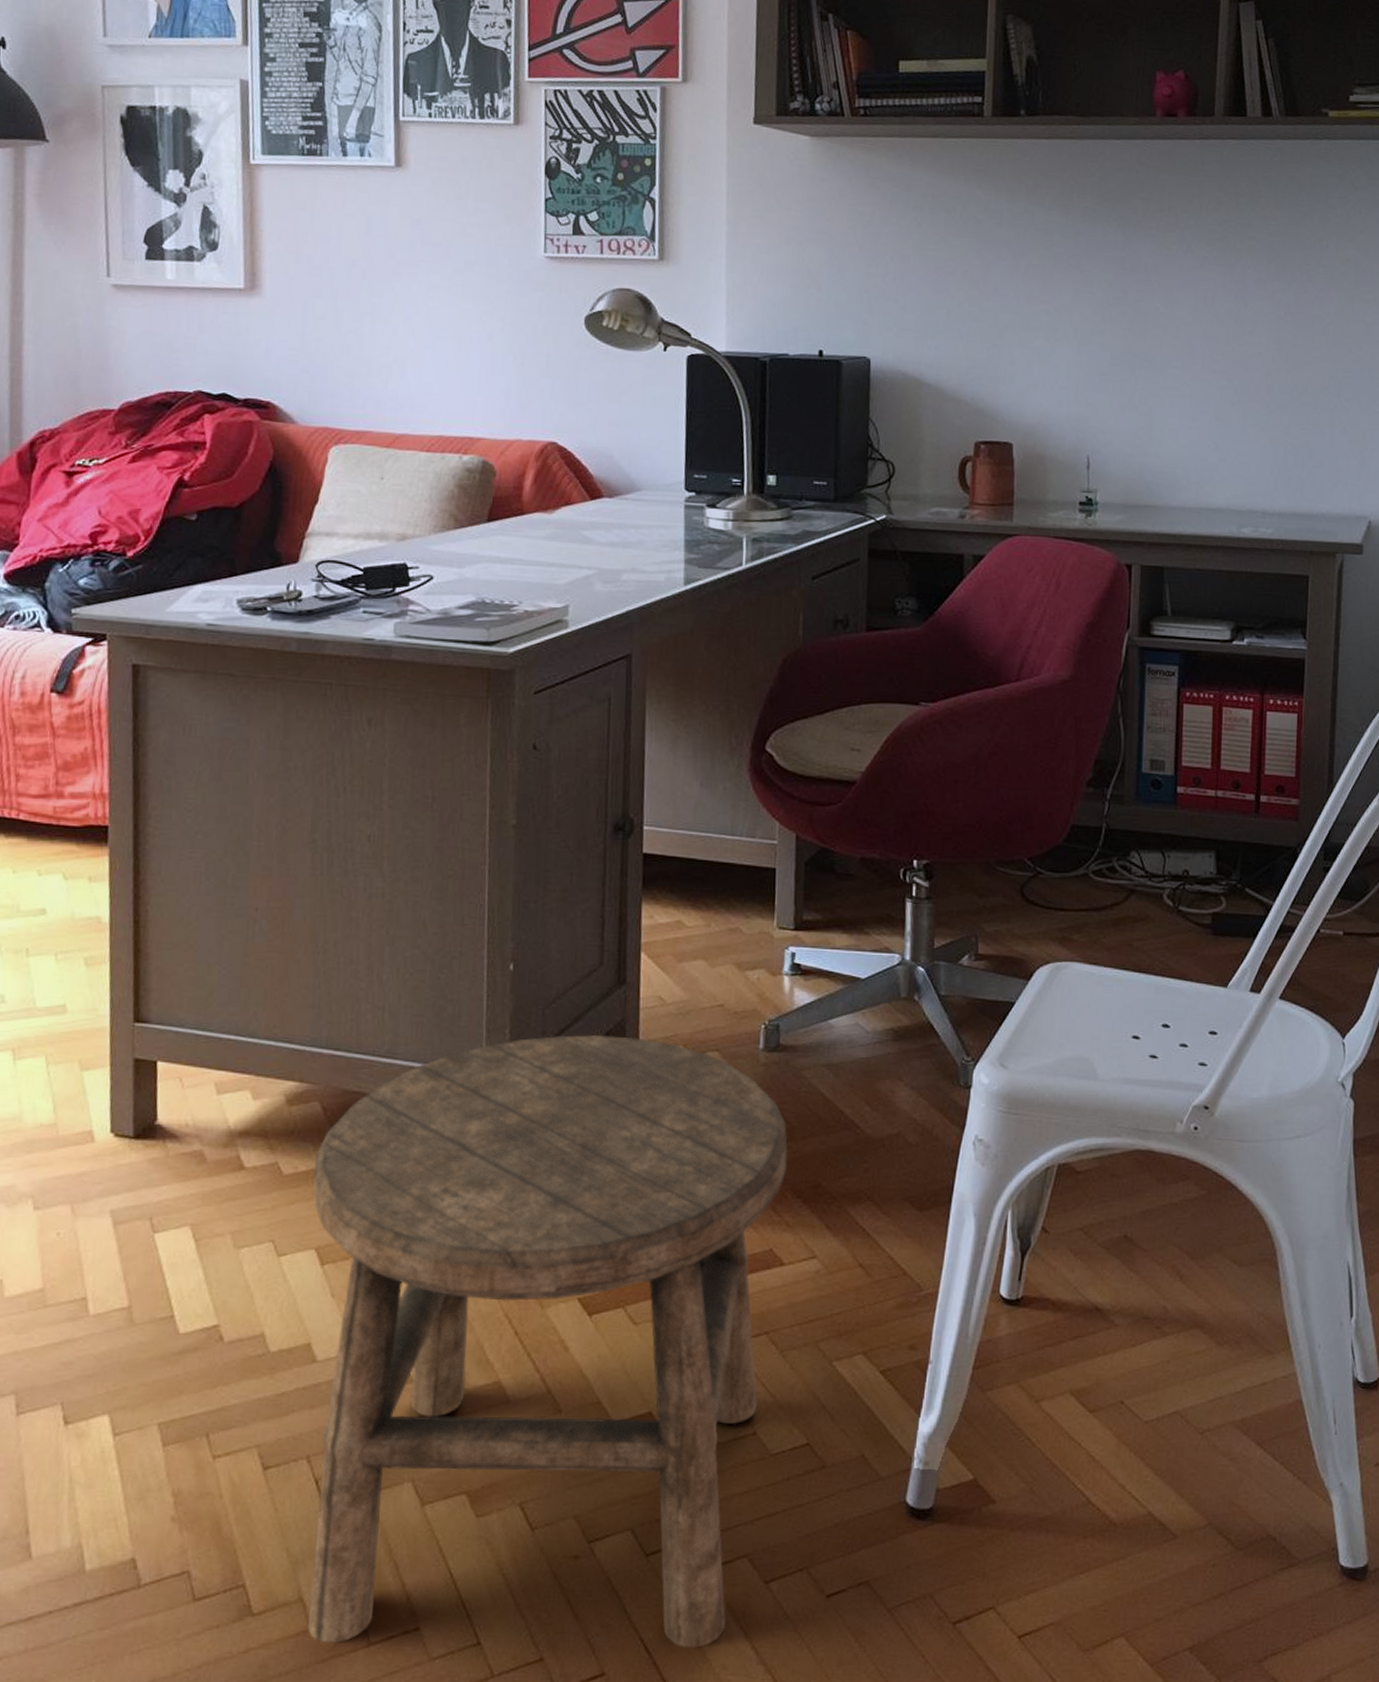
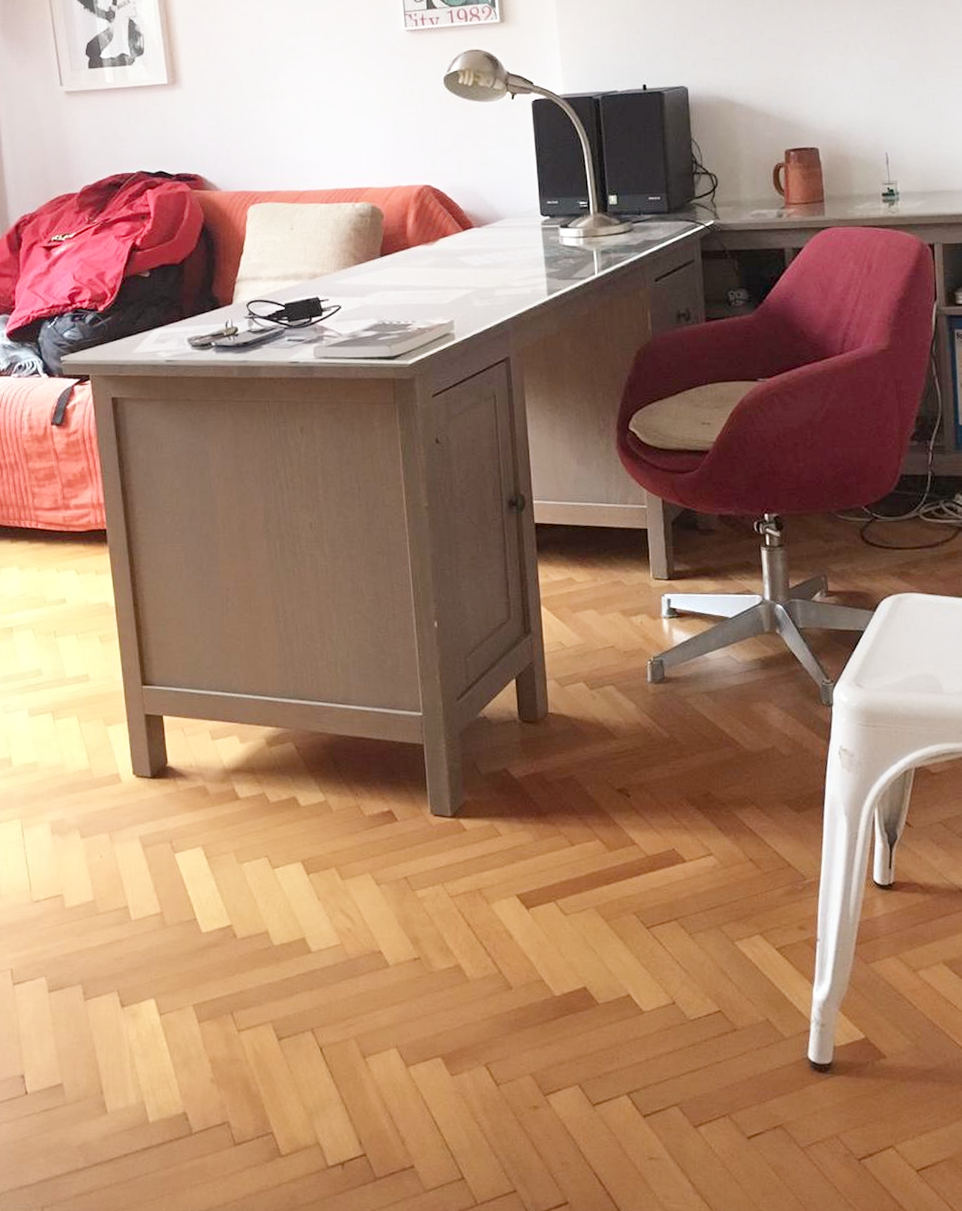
stool: present [307,1034,788,1648] -> none [294,676,680,1182]

